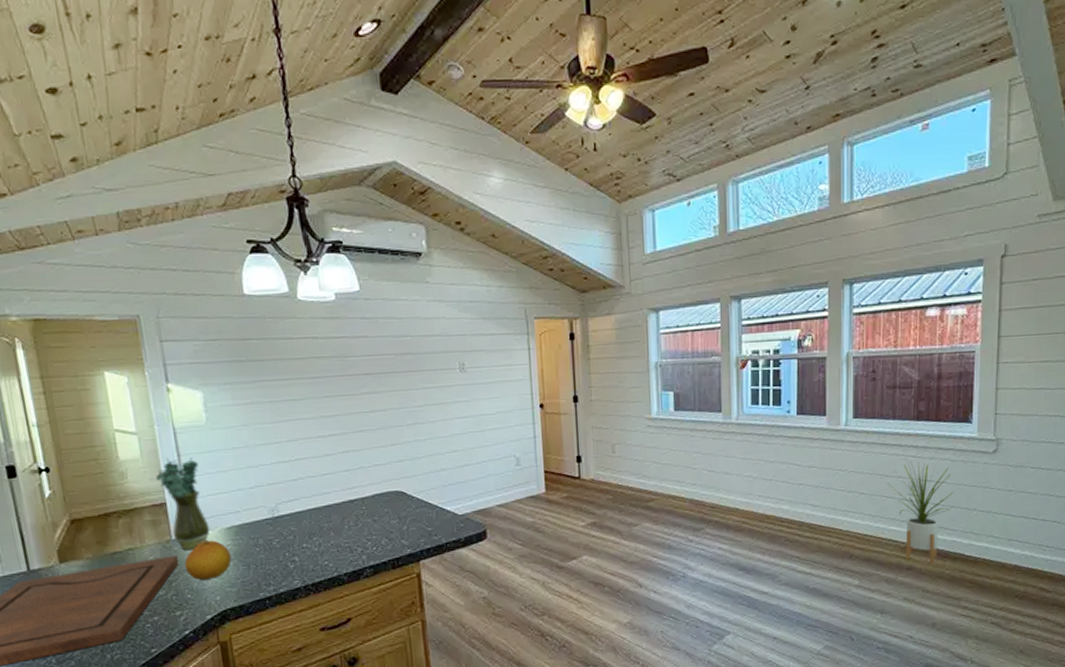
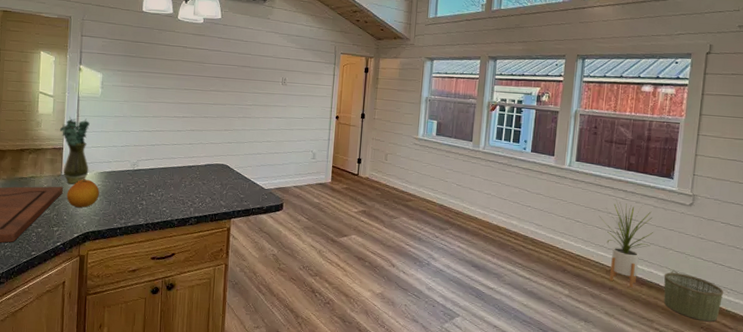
basket: none [969,534,1039,589] -> present [663,270,724,323]

